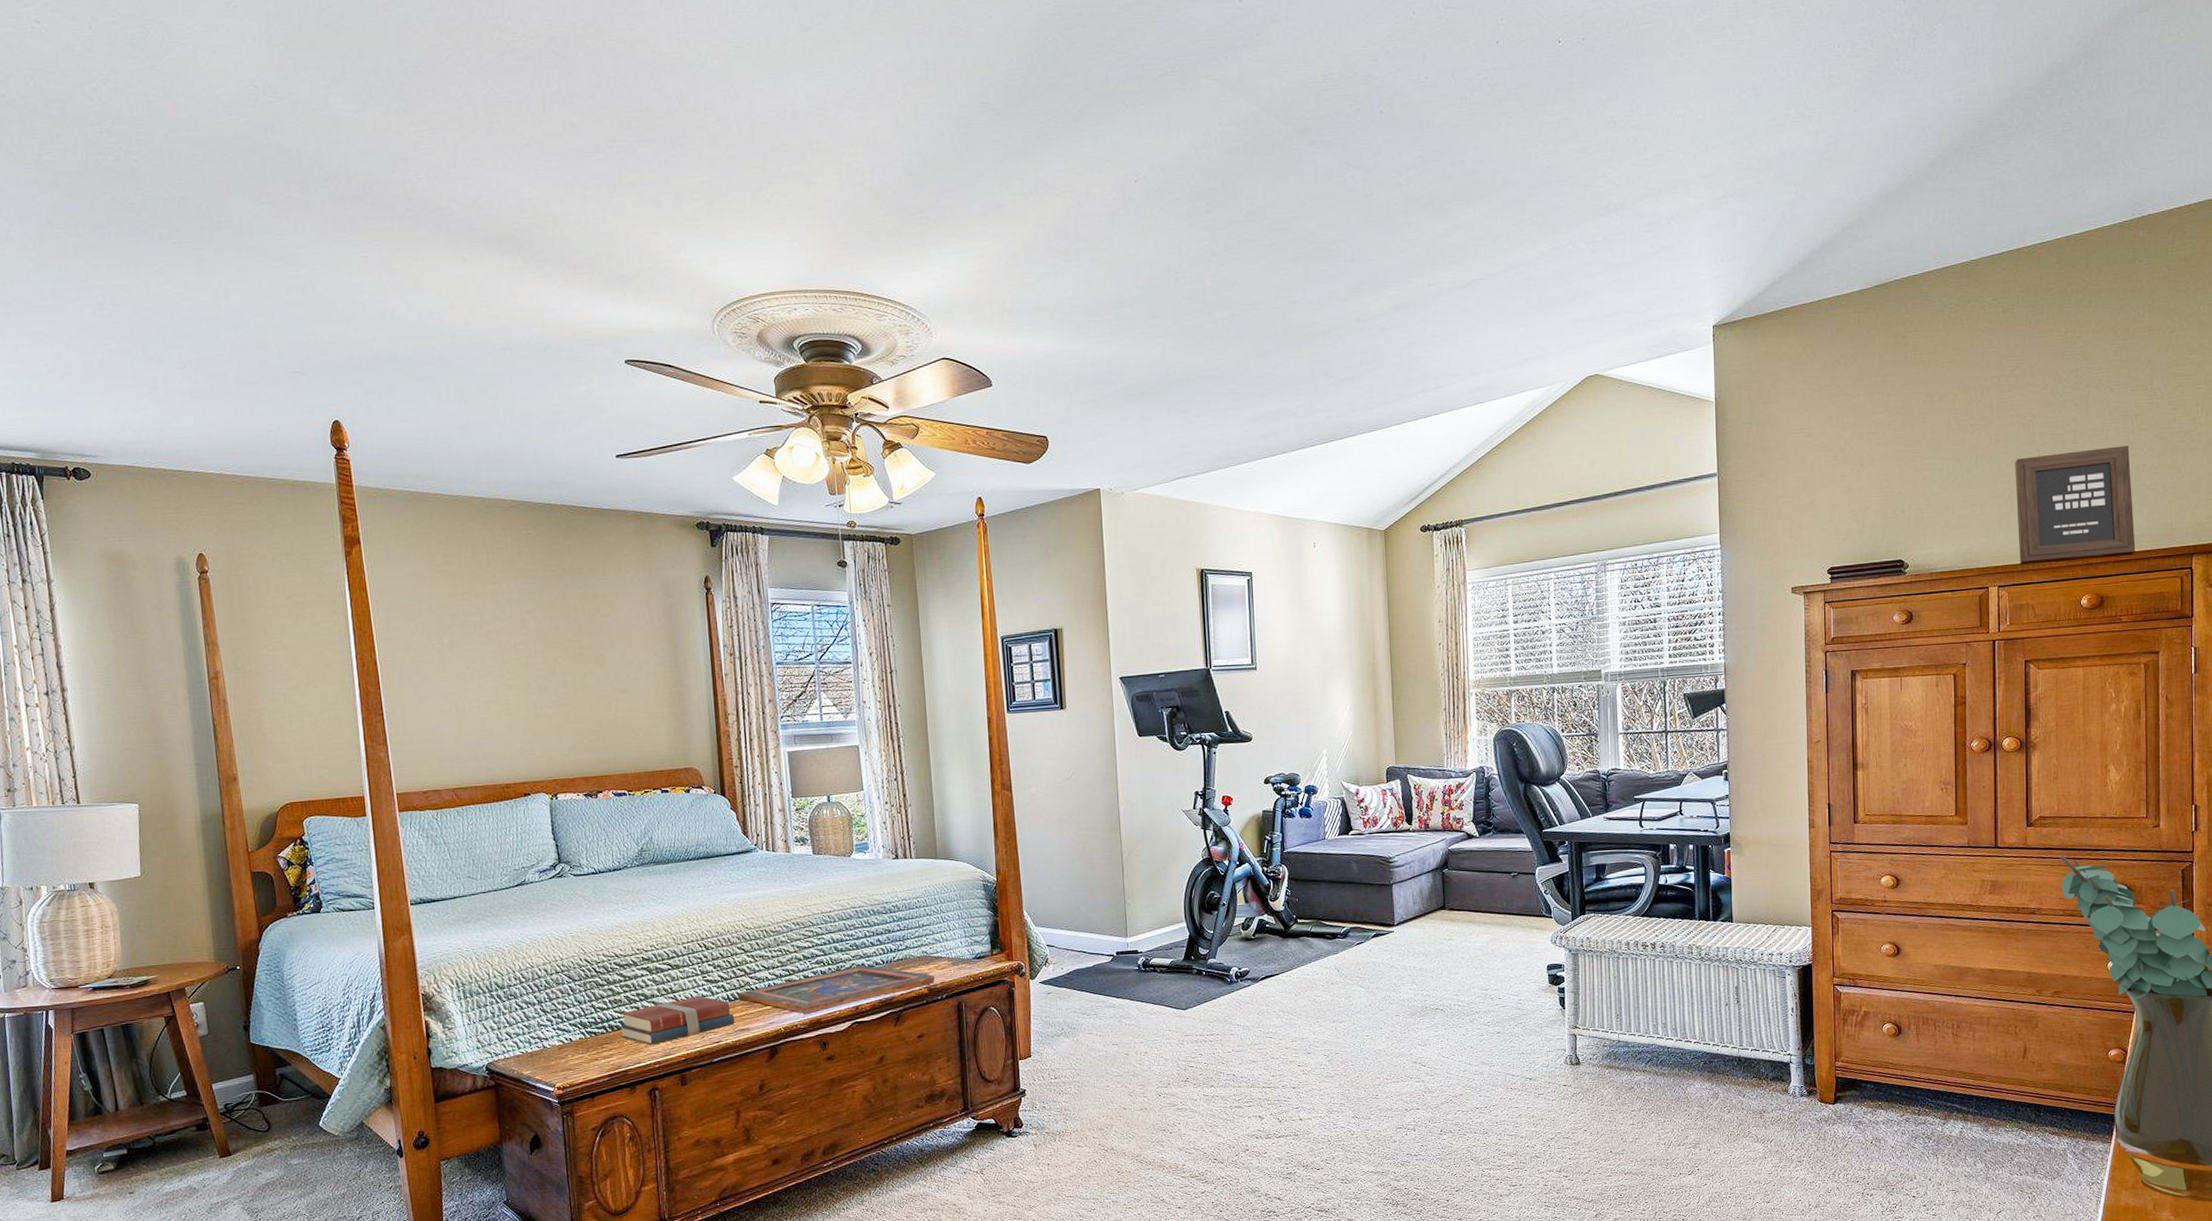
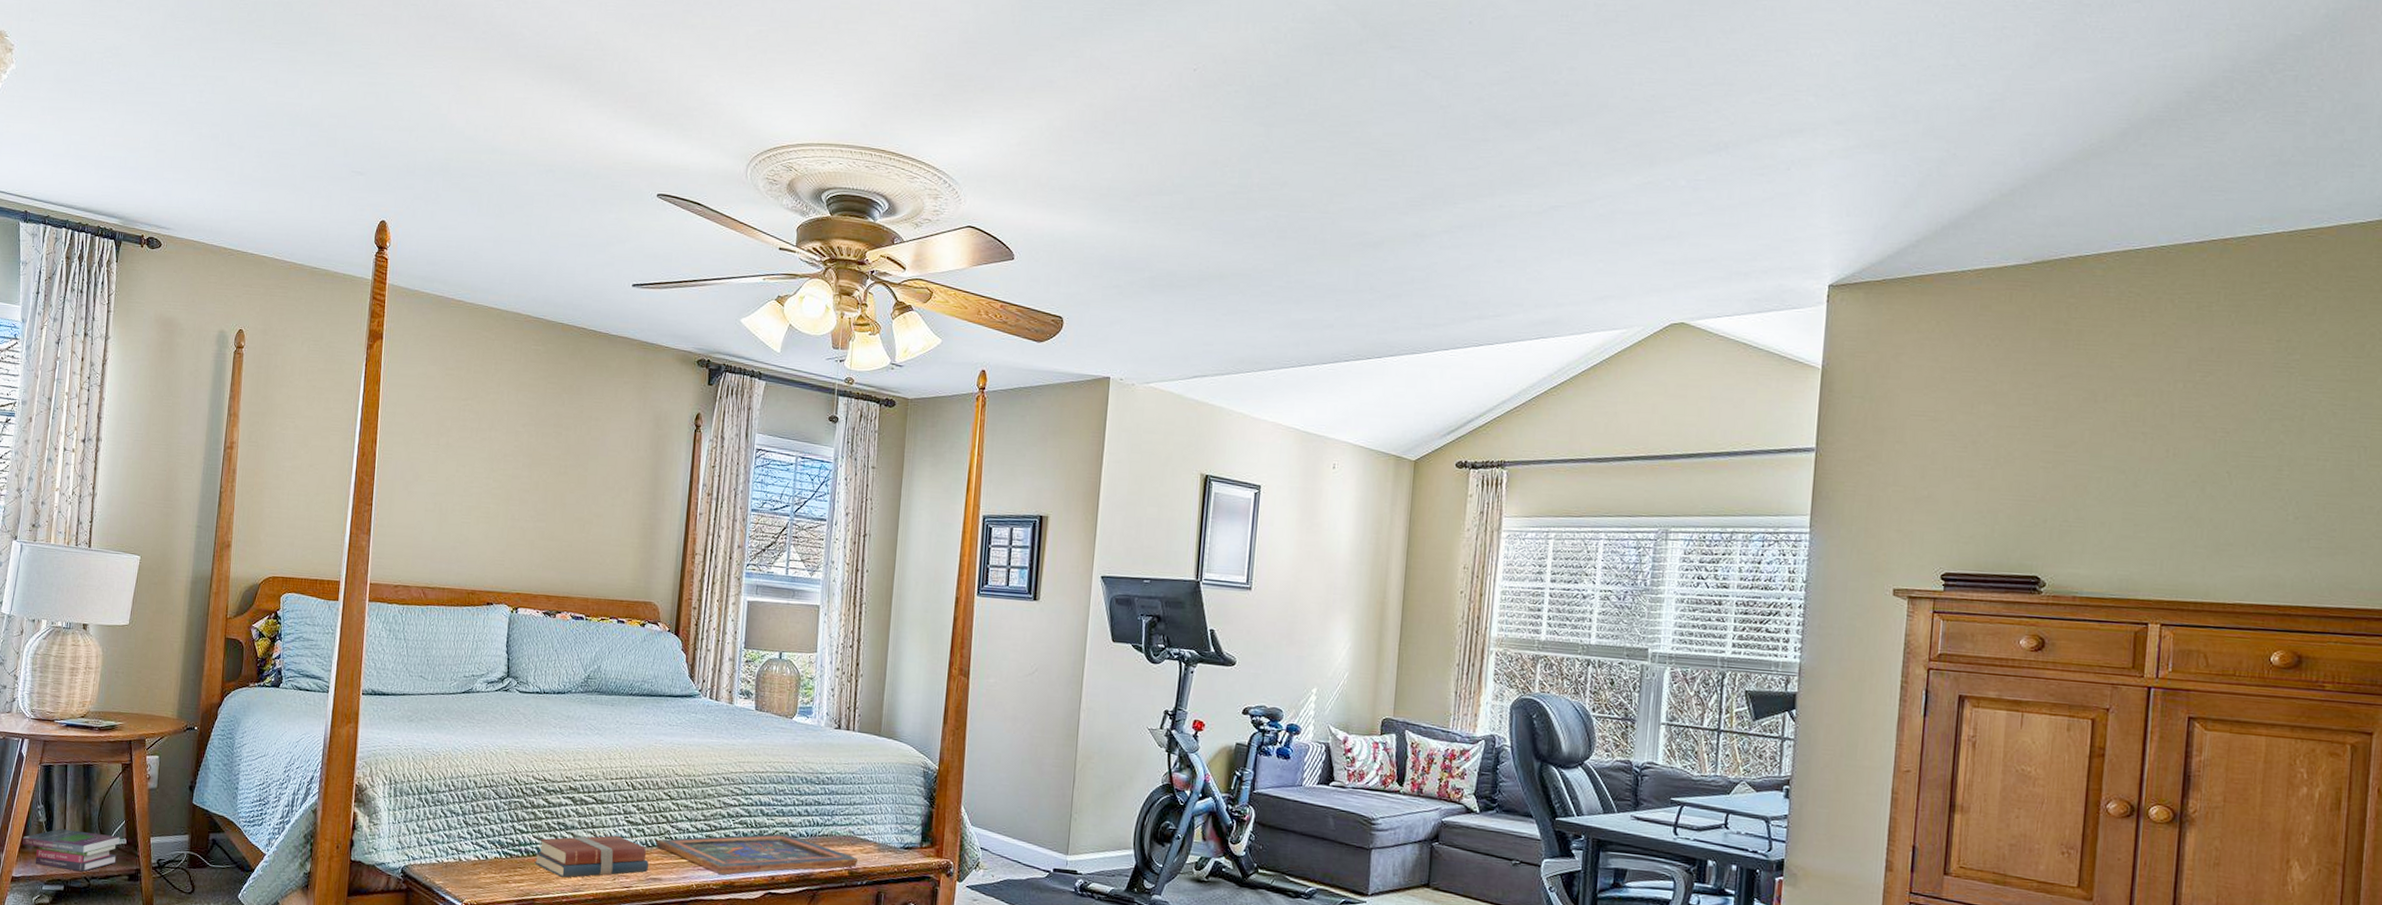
books: none [69,1089,180,1134] -> present [22,828,120,872]
picture frame: present [2015,445,2136,565] -> none [2192,478,2353,612]

